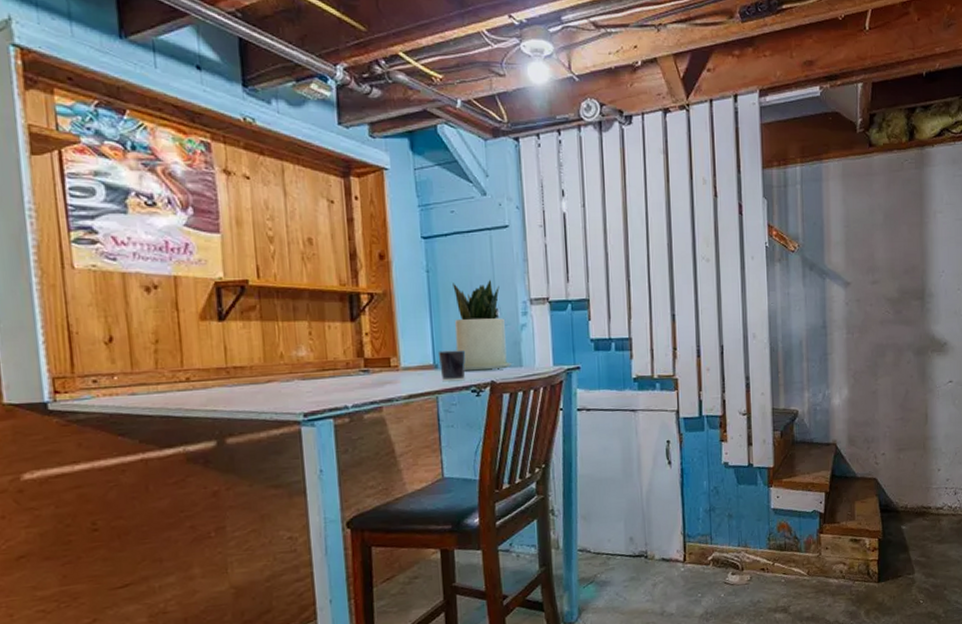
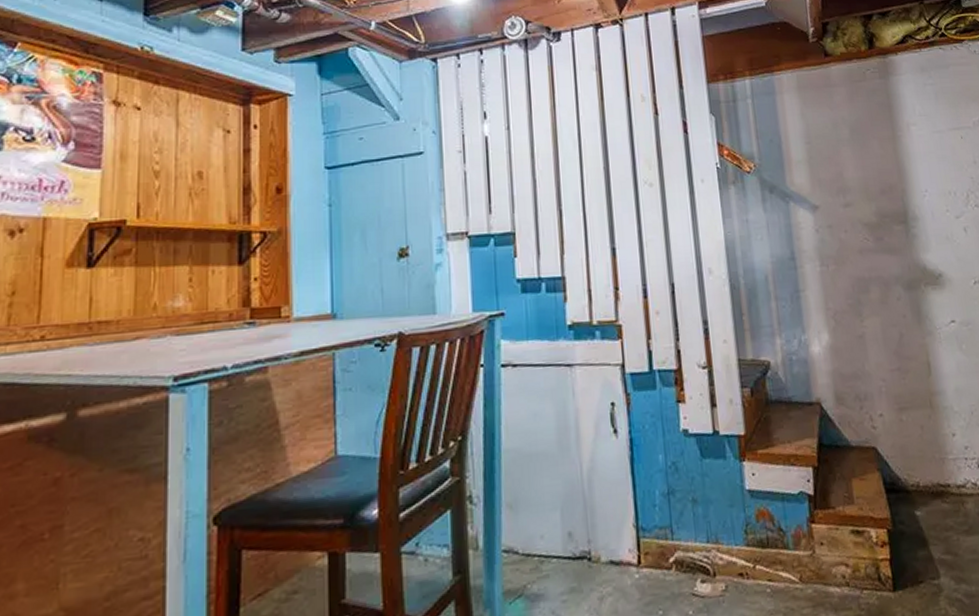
mug: present [437,350,466,382] -> none [337,295,370,335]
planter: present [453,279,513,371] -> none [357,212,425,321]

